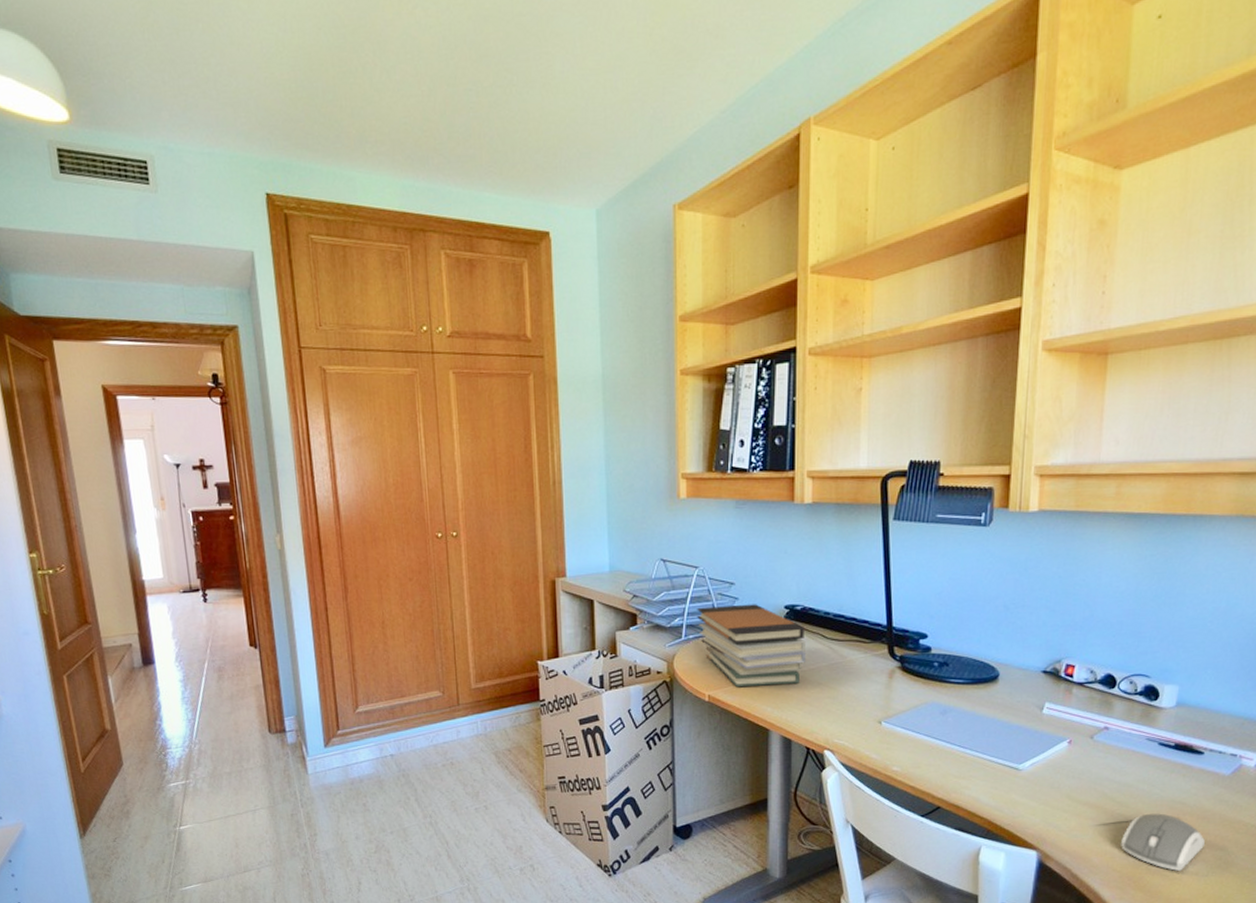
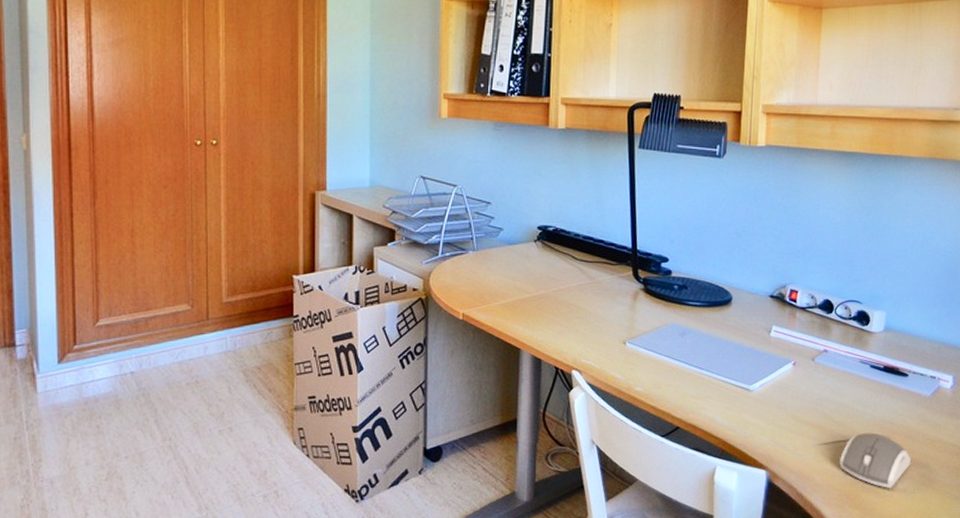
book stack: present [697,604,806,688] -> none [454,224,557,306]

